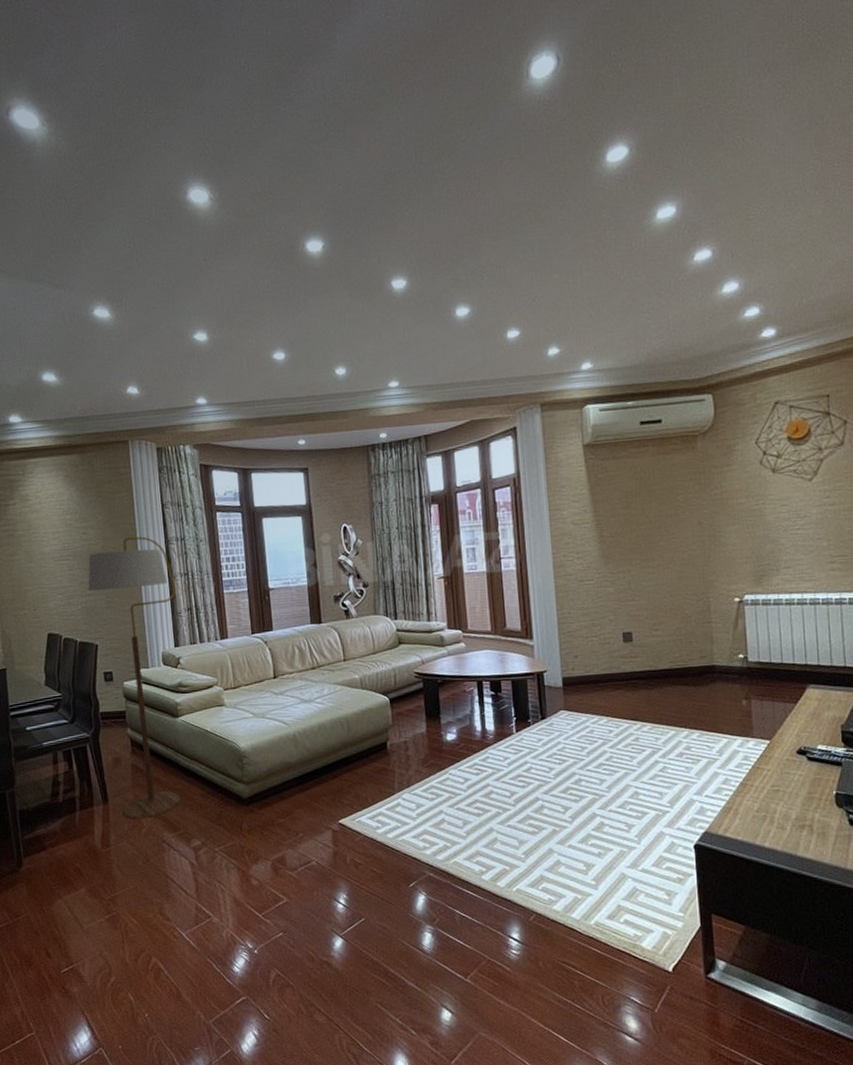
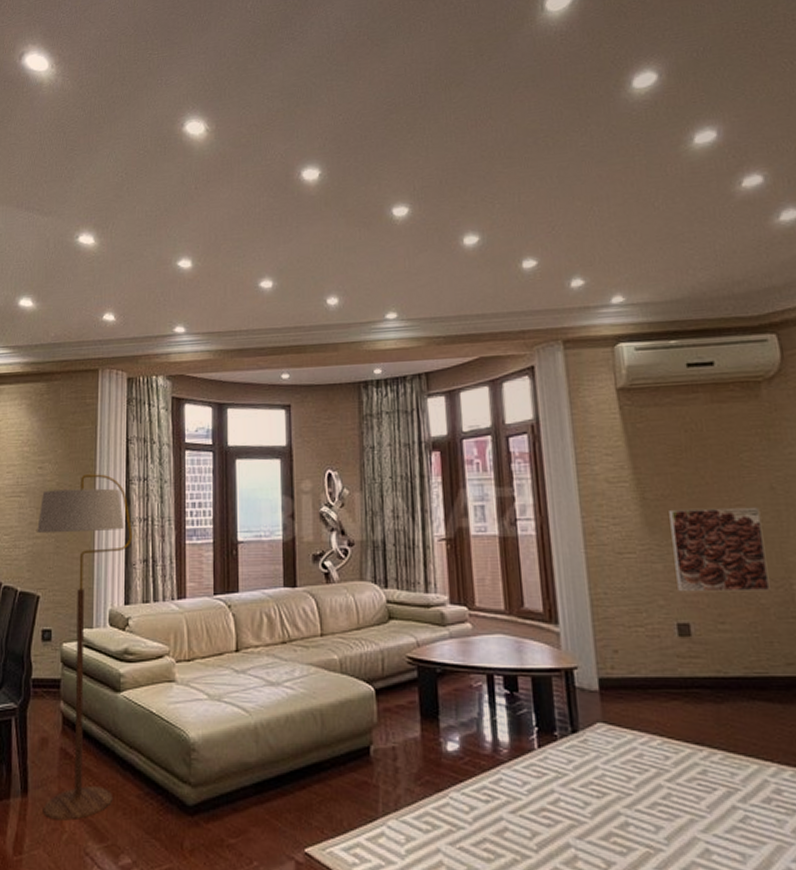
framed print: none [621,538,693,609] -> present [669,506,770,592]

